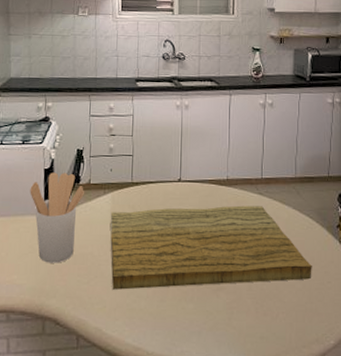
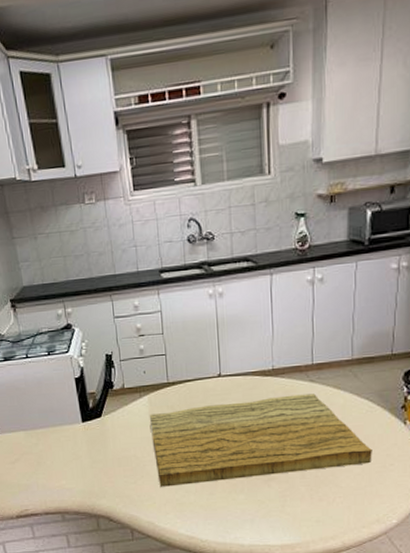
utensil holder: present [30,172,84,263] -> none [63,380,119,468]

